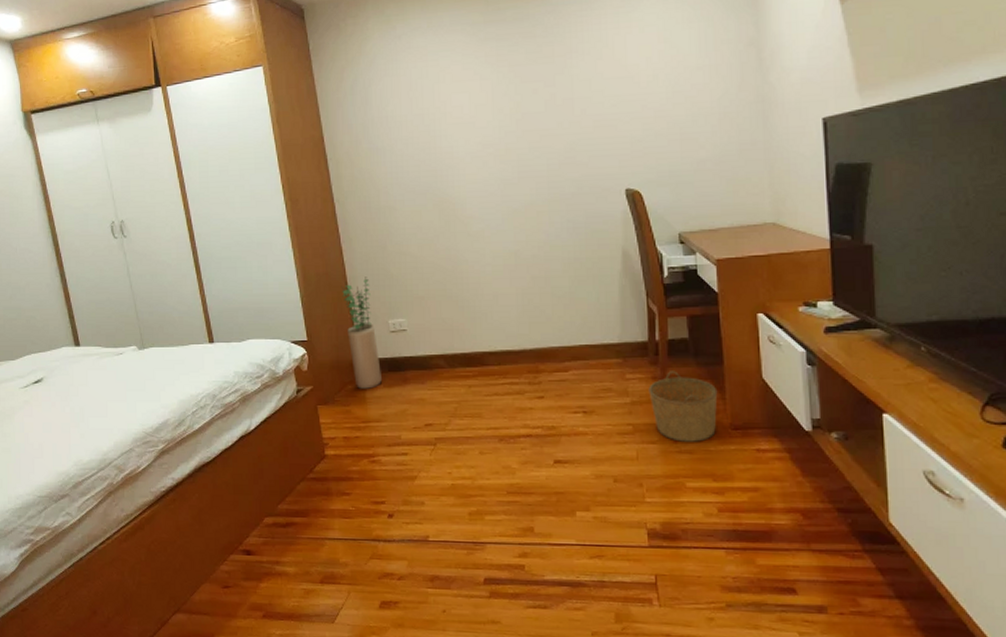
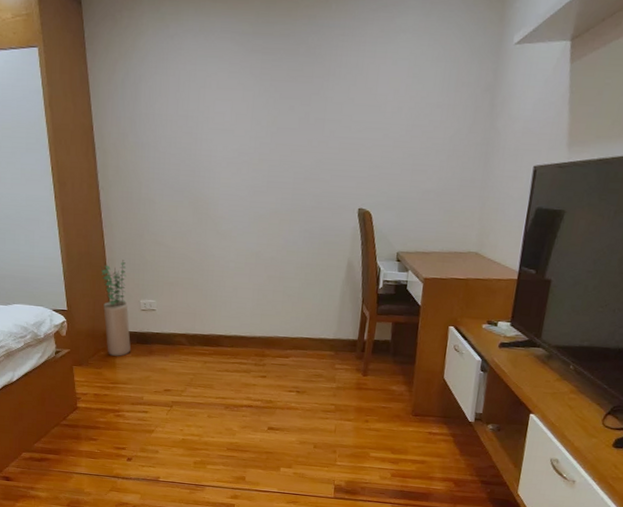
basket: present [648,371,718,442] -> none [351,365,407,423]

